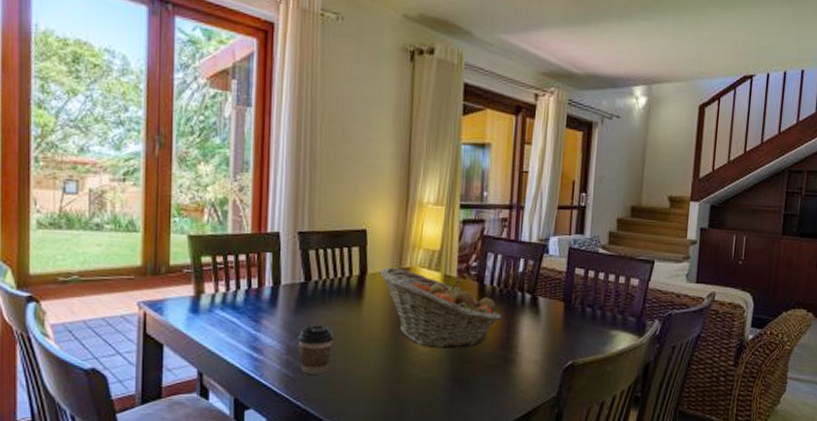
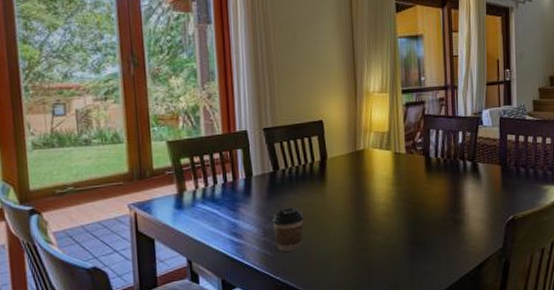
fruit basket: present [379,267,501,349] -> none [338,150,448,218]

